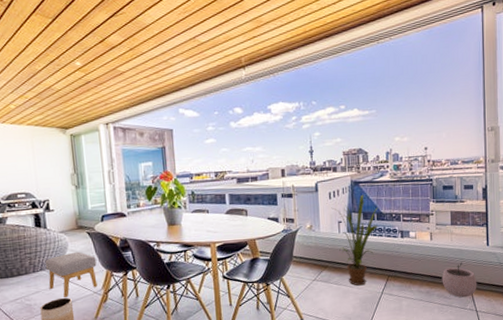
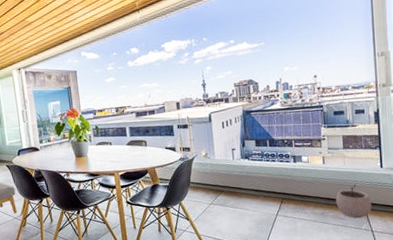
house plant: present [331,194,379,286] -> none [225,122,271,209]

